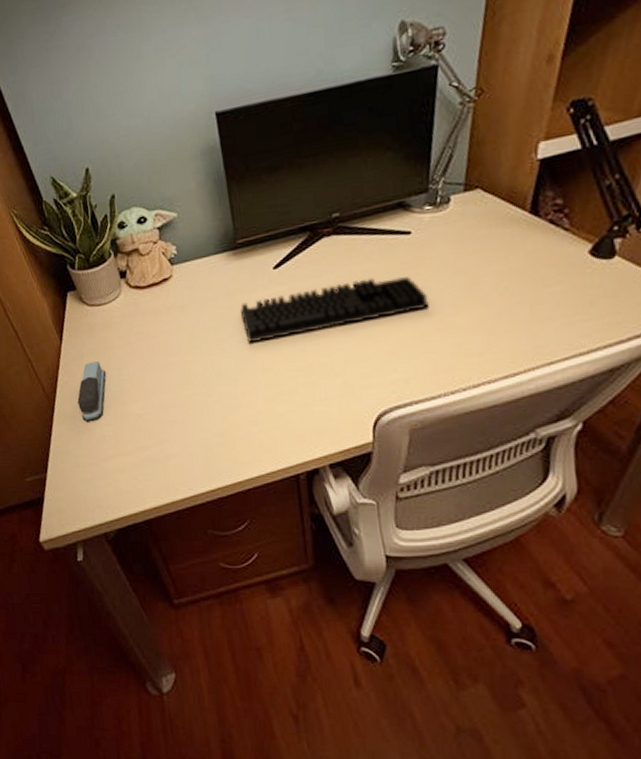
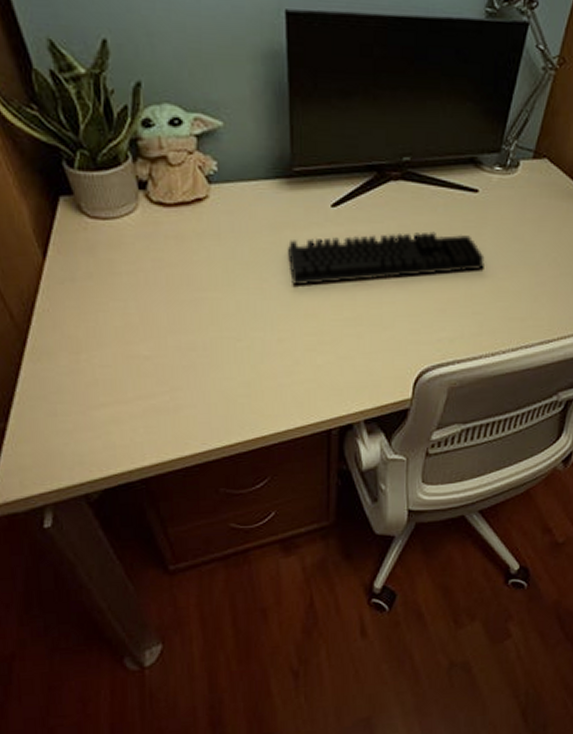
stapler: present [77,360,107,422] -> none [62,287,107,362]

